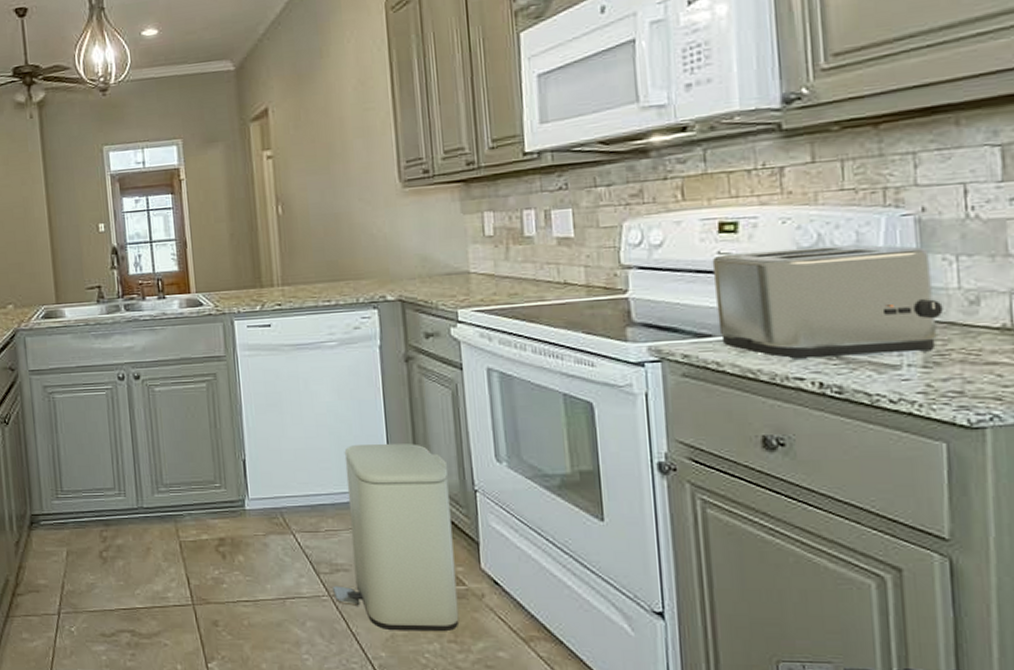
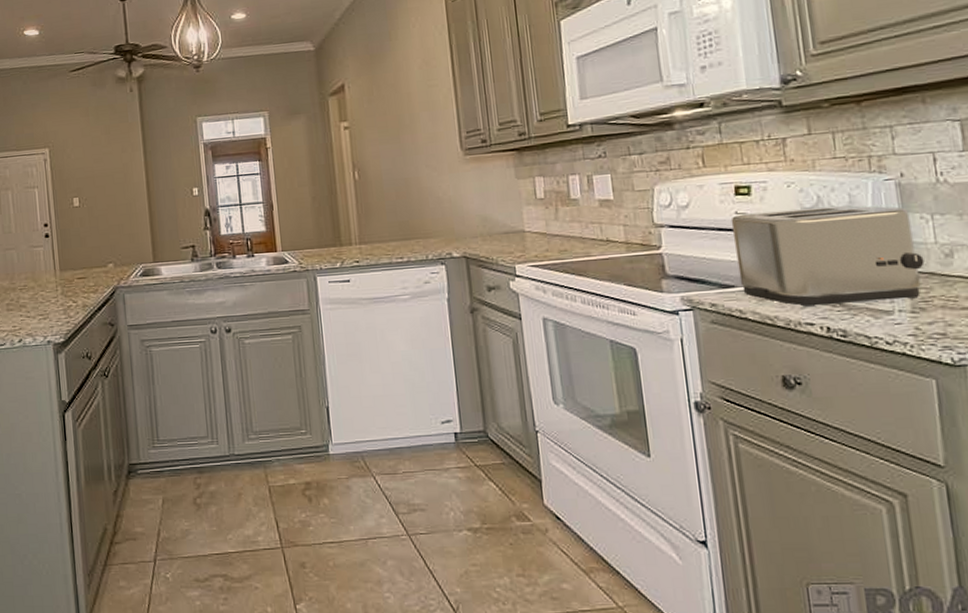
pedal bin: present [331,443,459,631] -> none [410,388,526,566]

